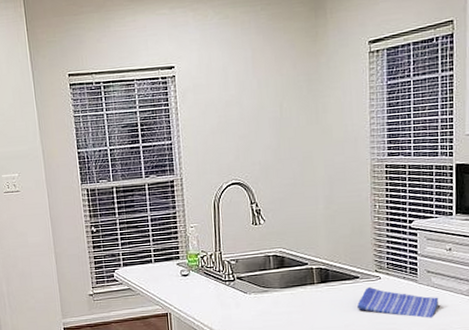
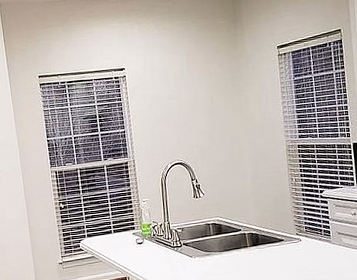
dish towel: present [356,286,439,318] -> none [283,247,350,274]

